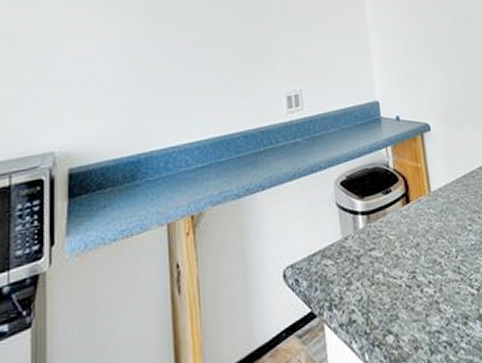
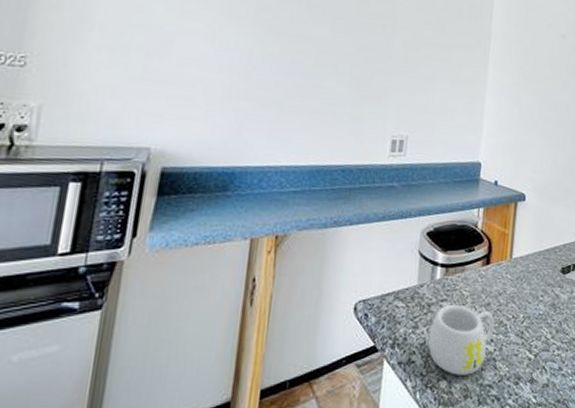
mug: none [364,251,430,327] -> present [428,305,495,375]

